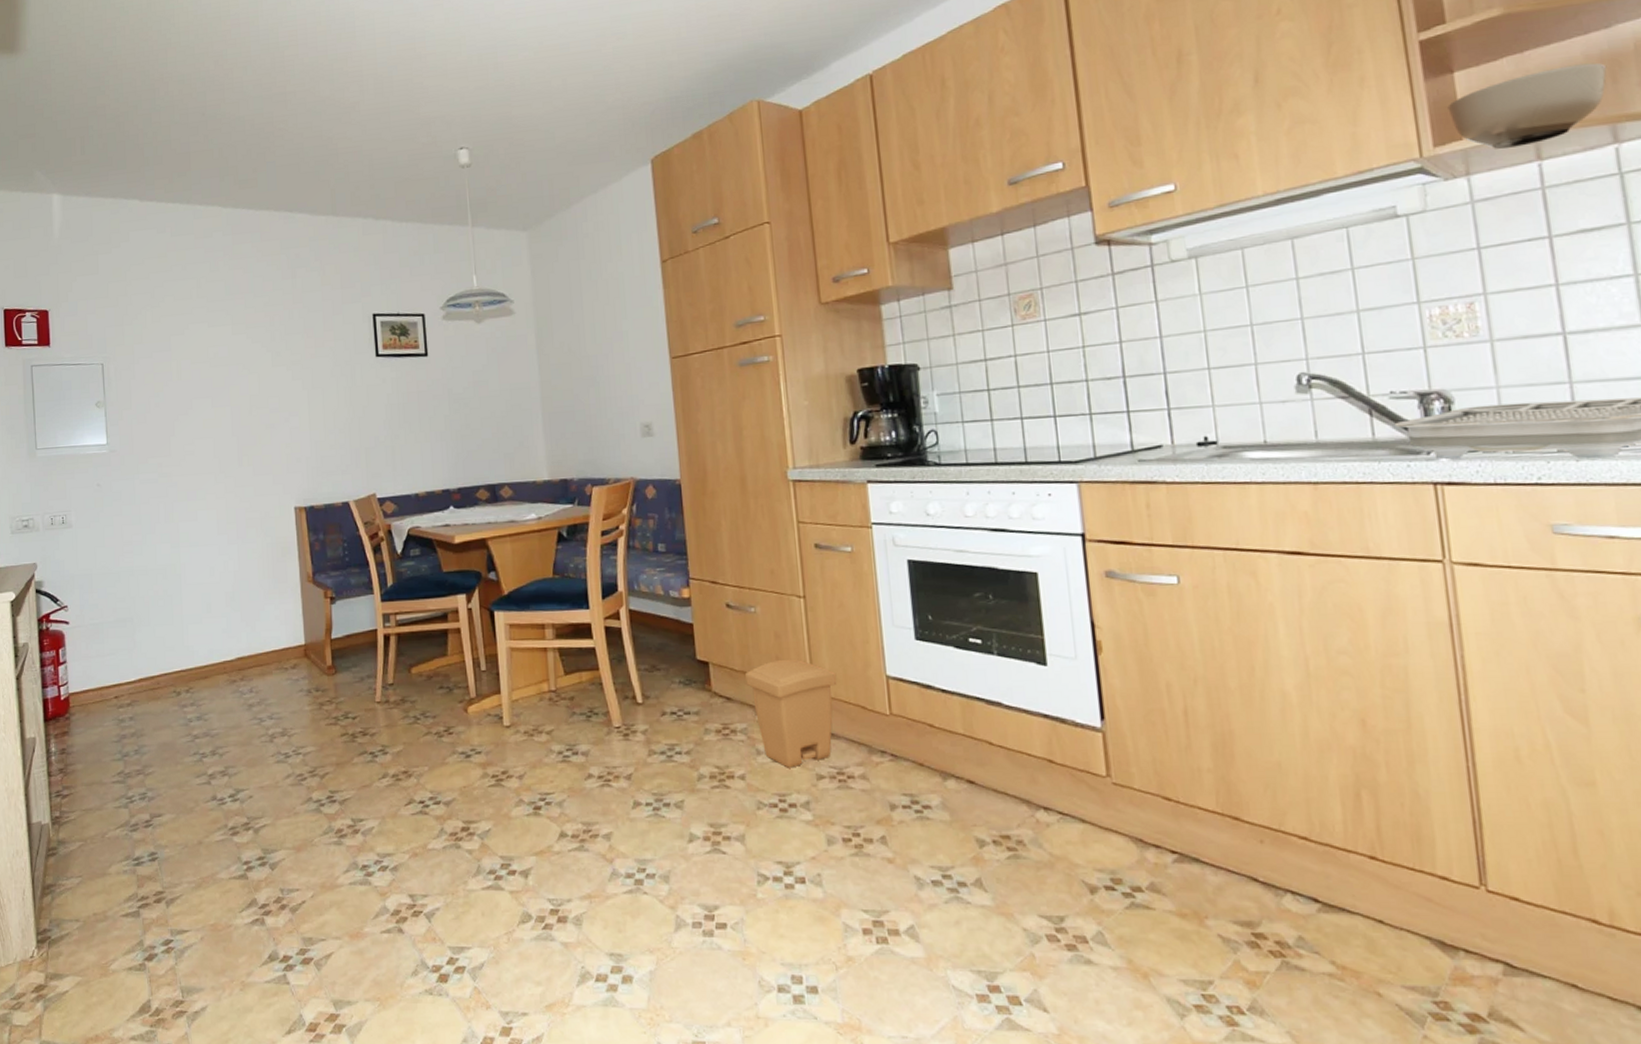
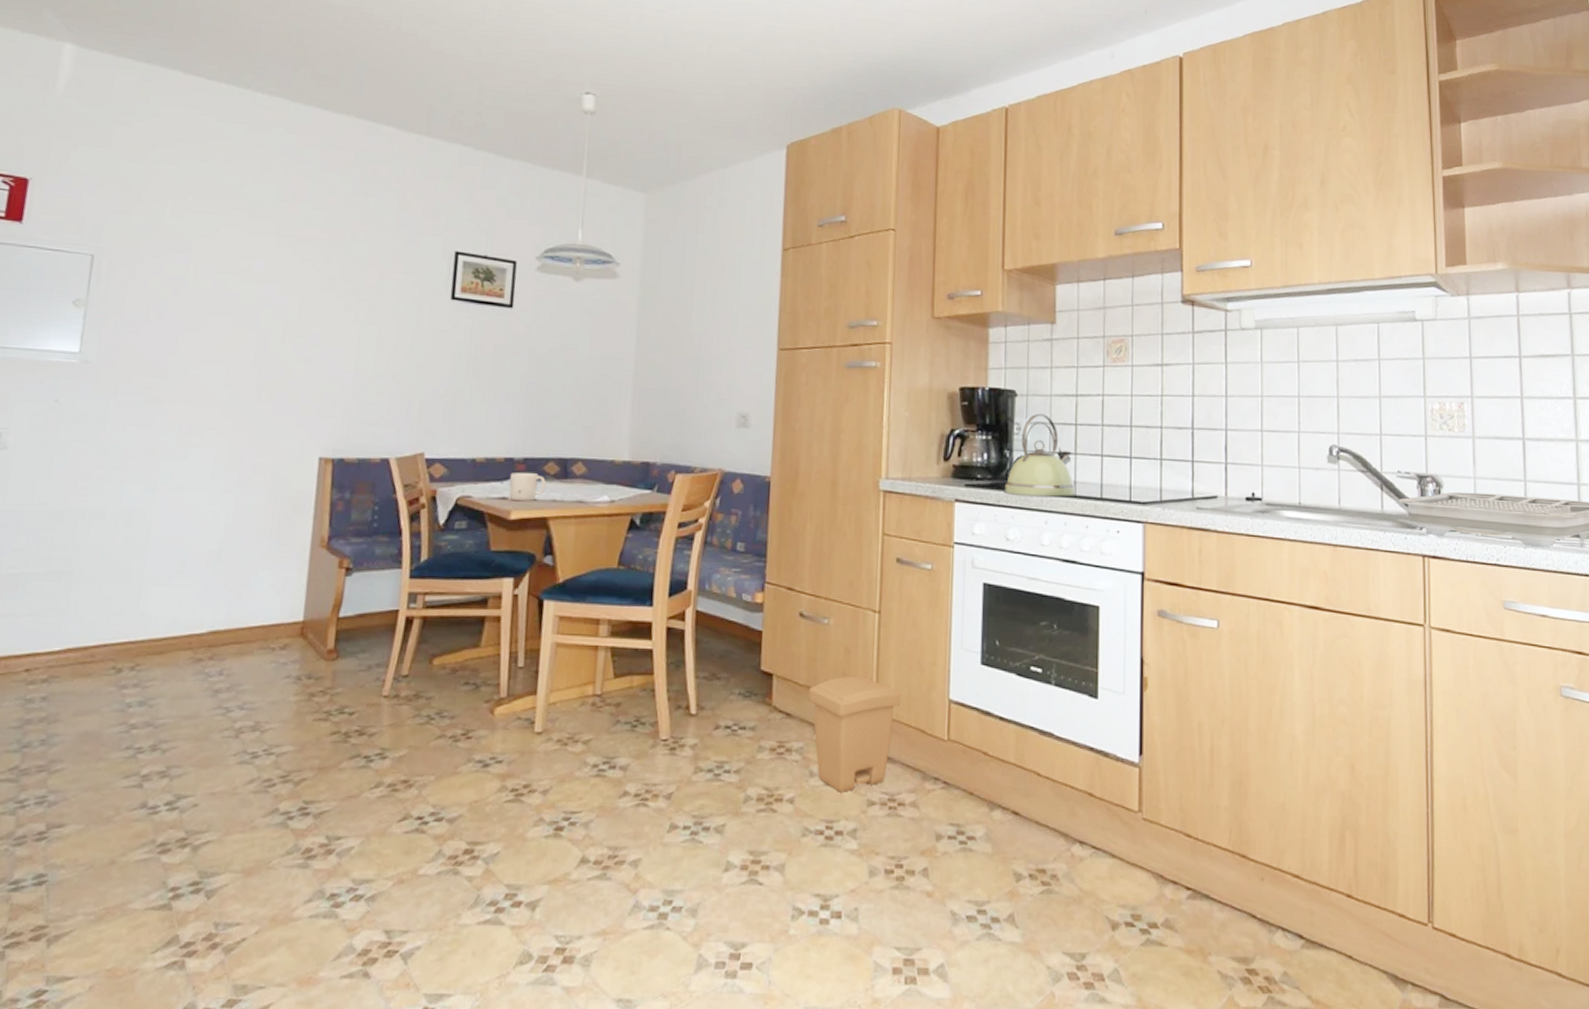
mug: none [448,500,480,527] -> present [509,472,546,502]
kettle: none [917,383,998,471] -> present [1003,413,1076,499]
bowl: present [1447,62,1607,149] -> none [1458,219,1567,279]

